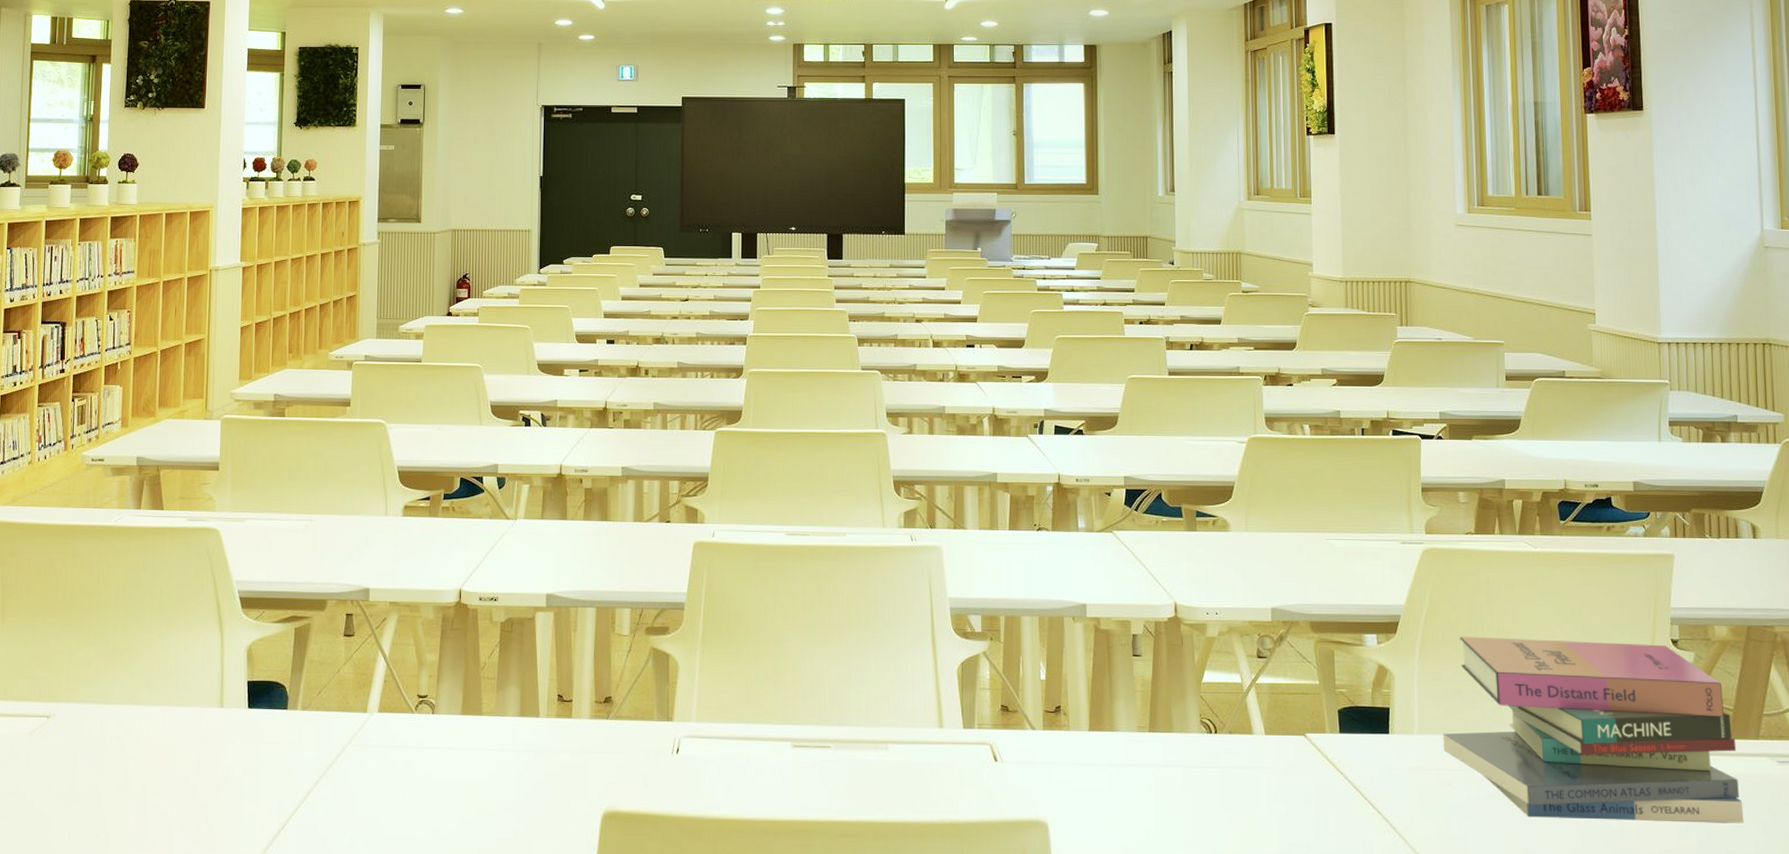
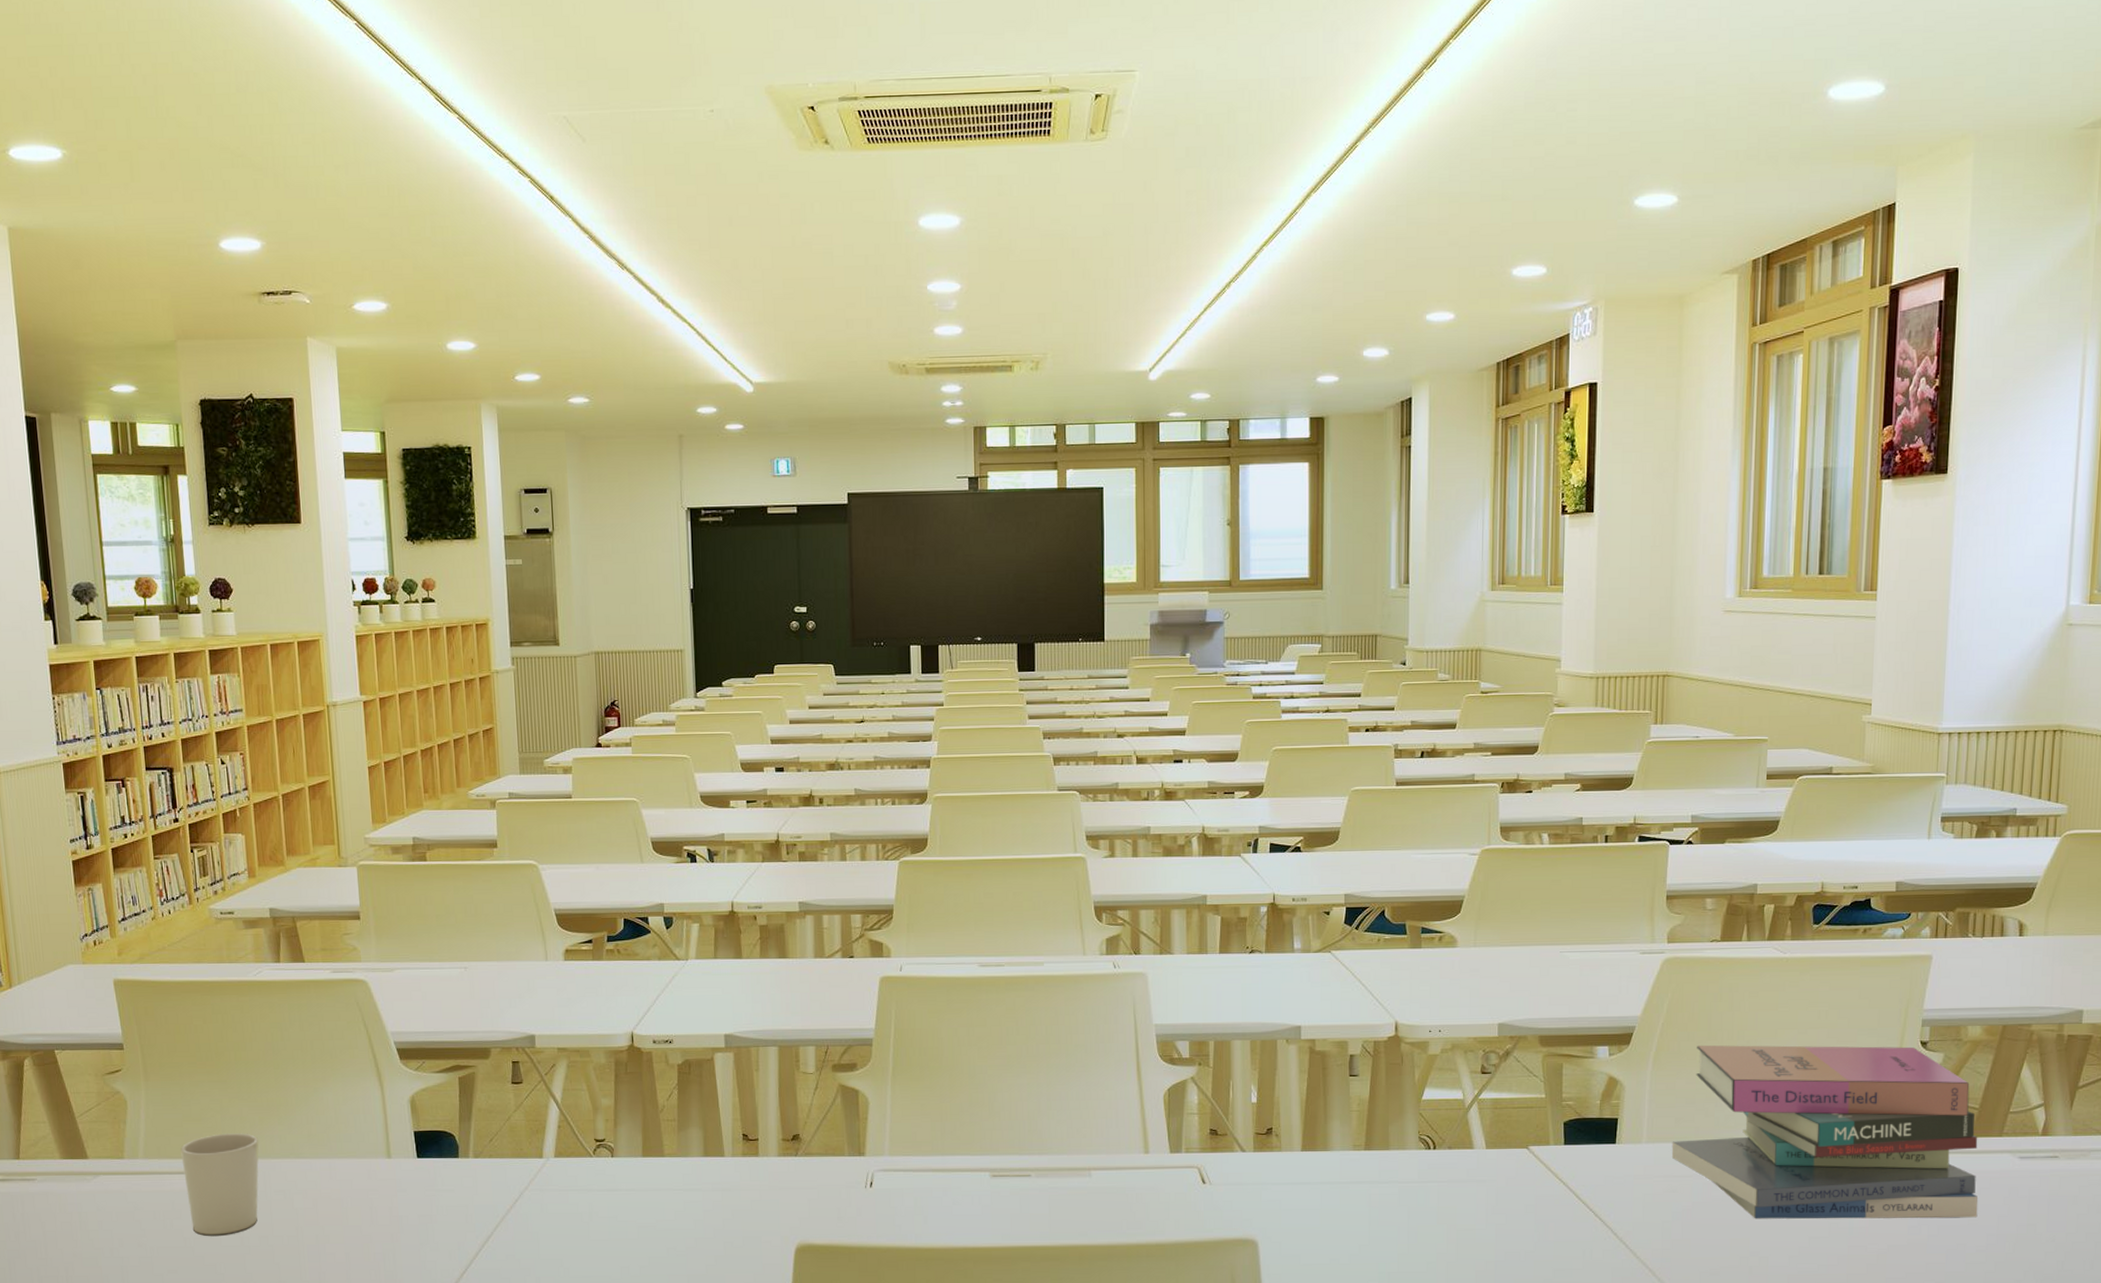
mug: none [25,677,101,783] -> present [180,1133,259,1237]

